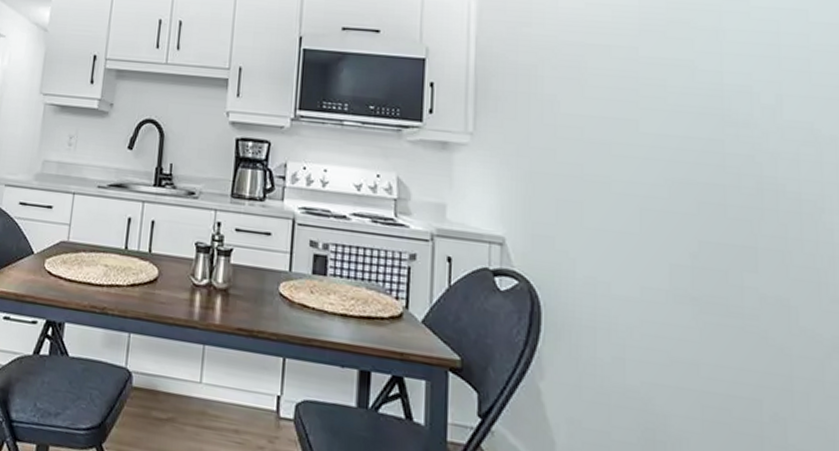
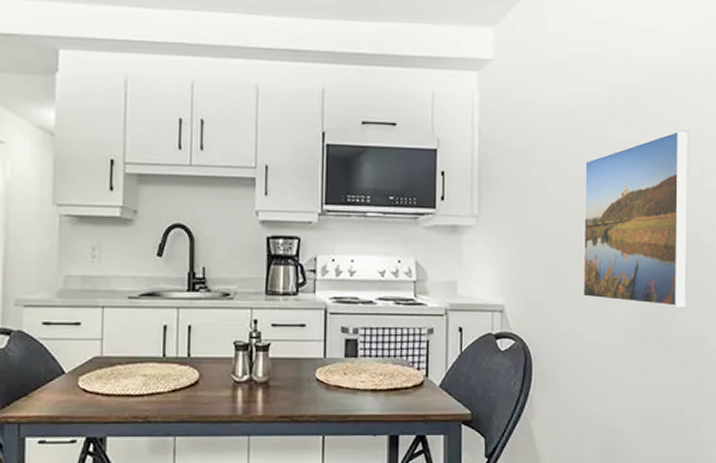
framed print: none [609,49,762,268] -> present [583,130,689,307]

